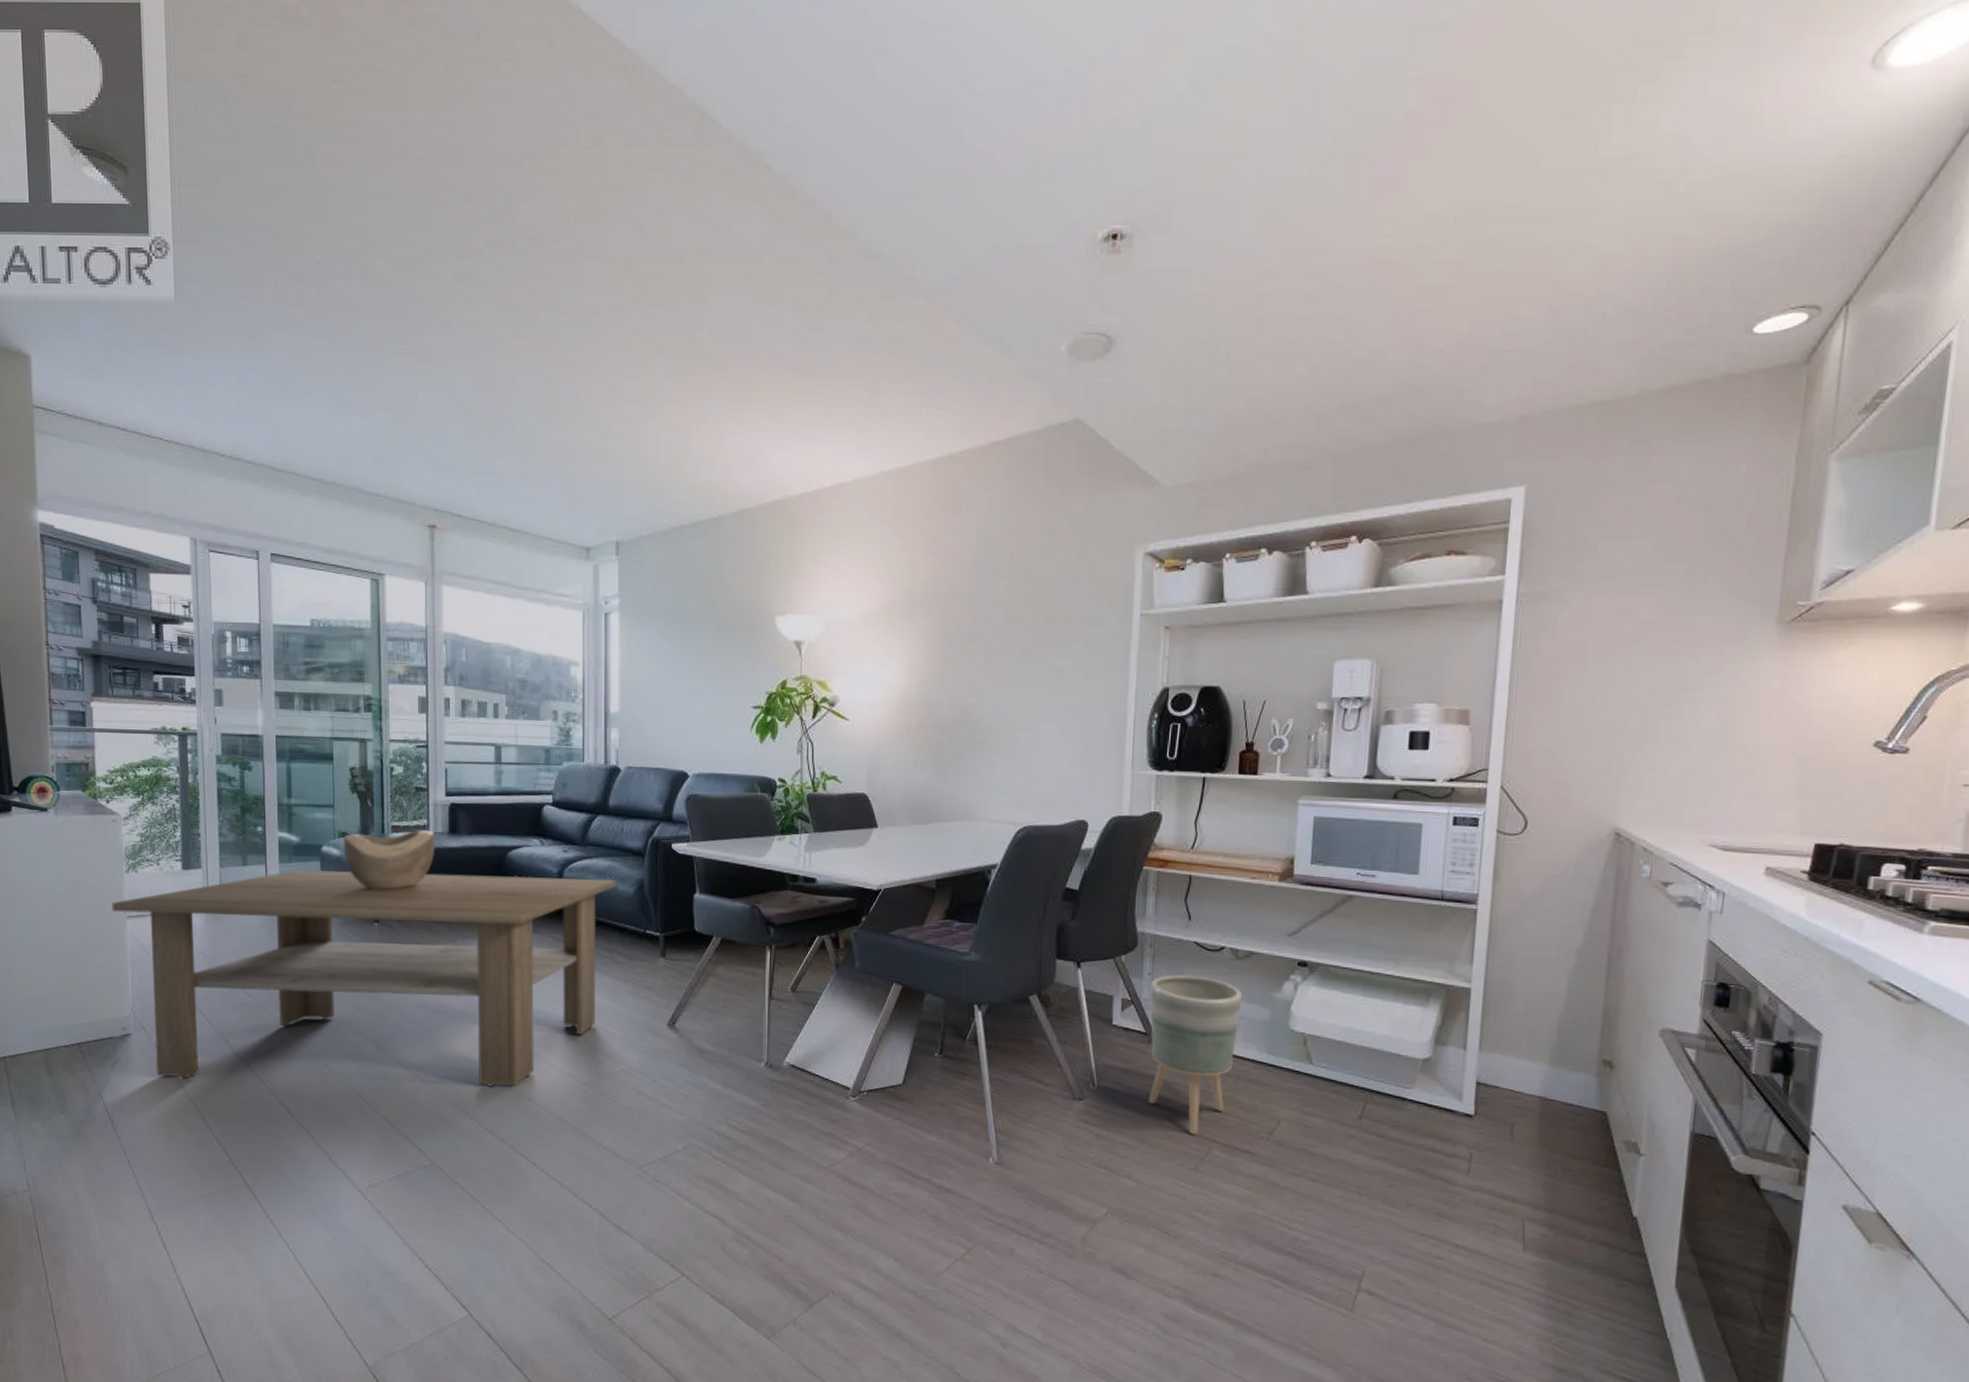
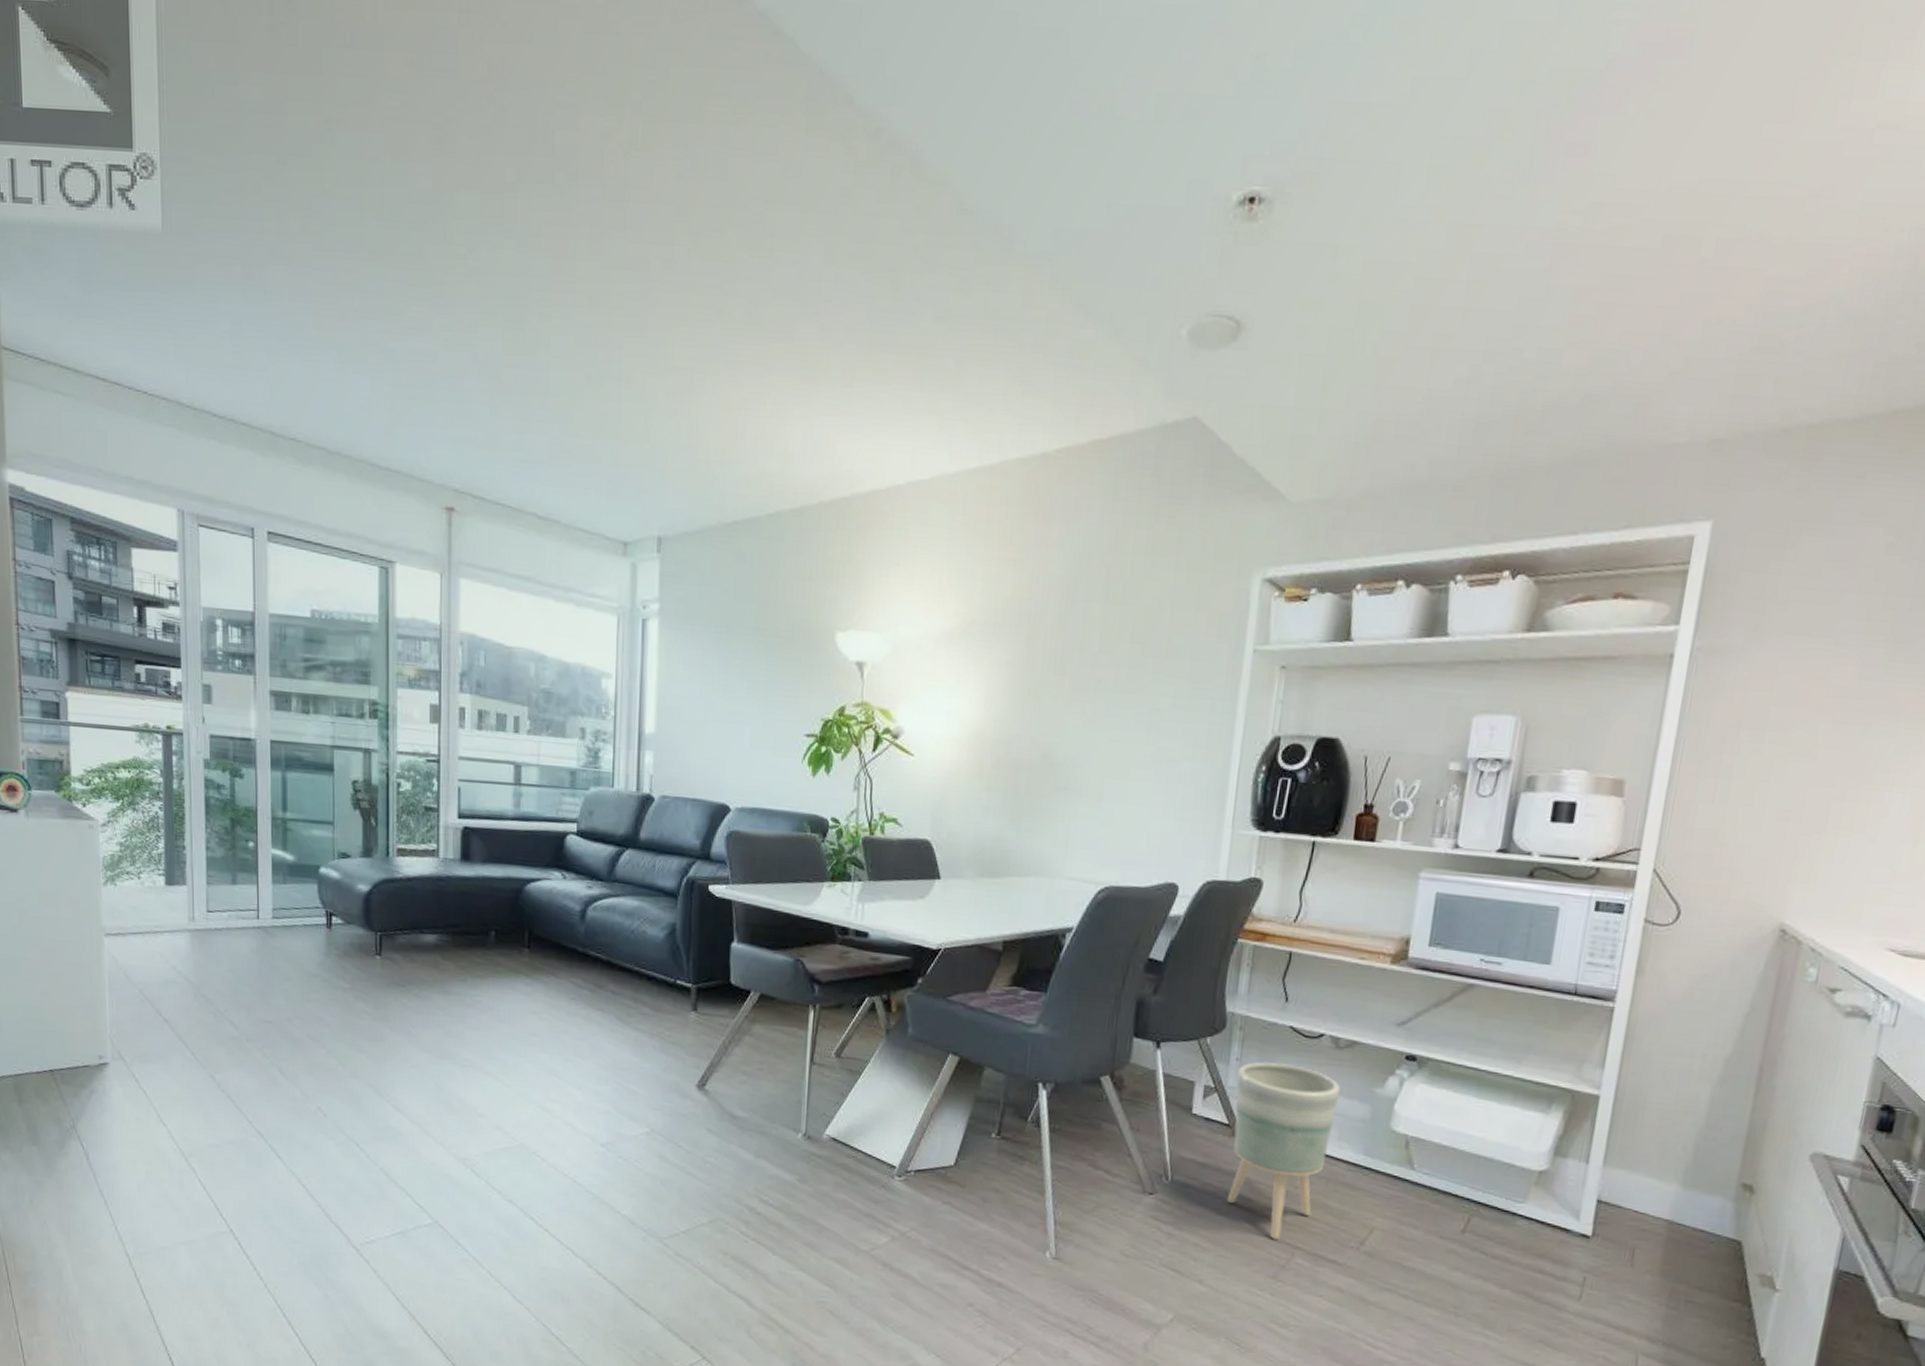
coffee table: present [111,869,616,1087] -> none [88,892,645,1143]
decorative bowl: present [343,830,435,890] -> none [343,854,445,920]

